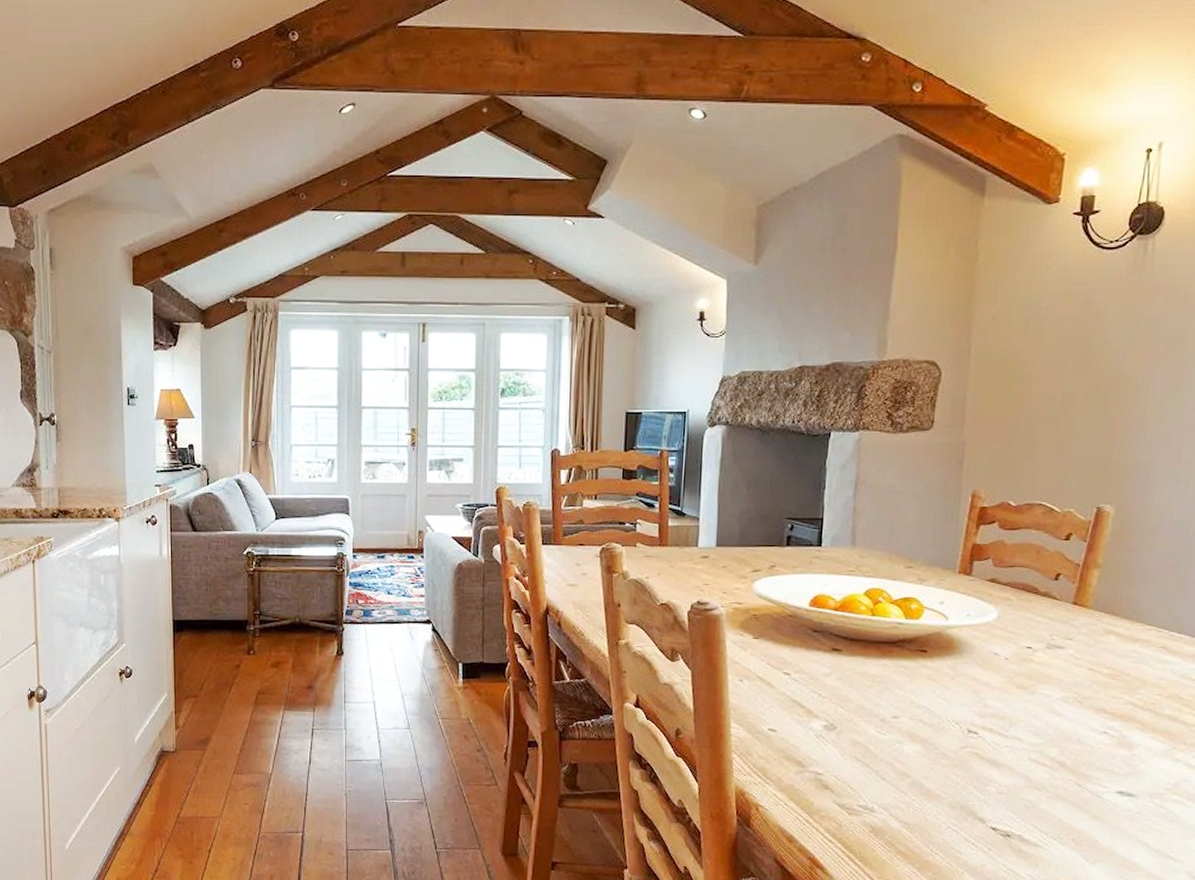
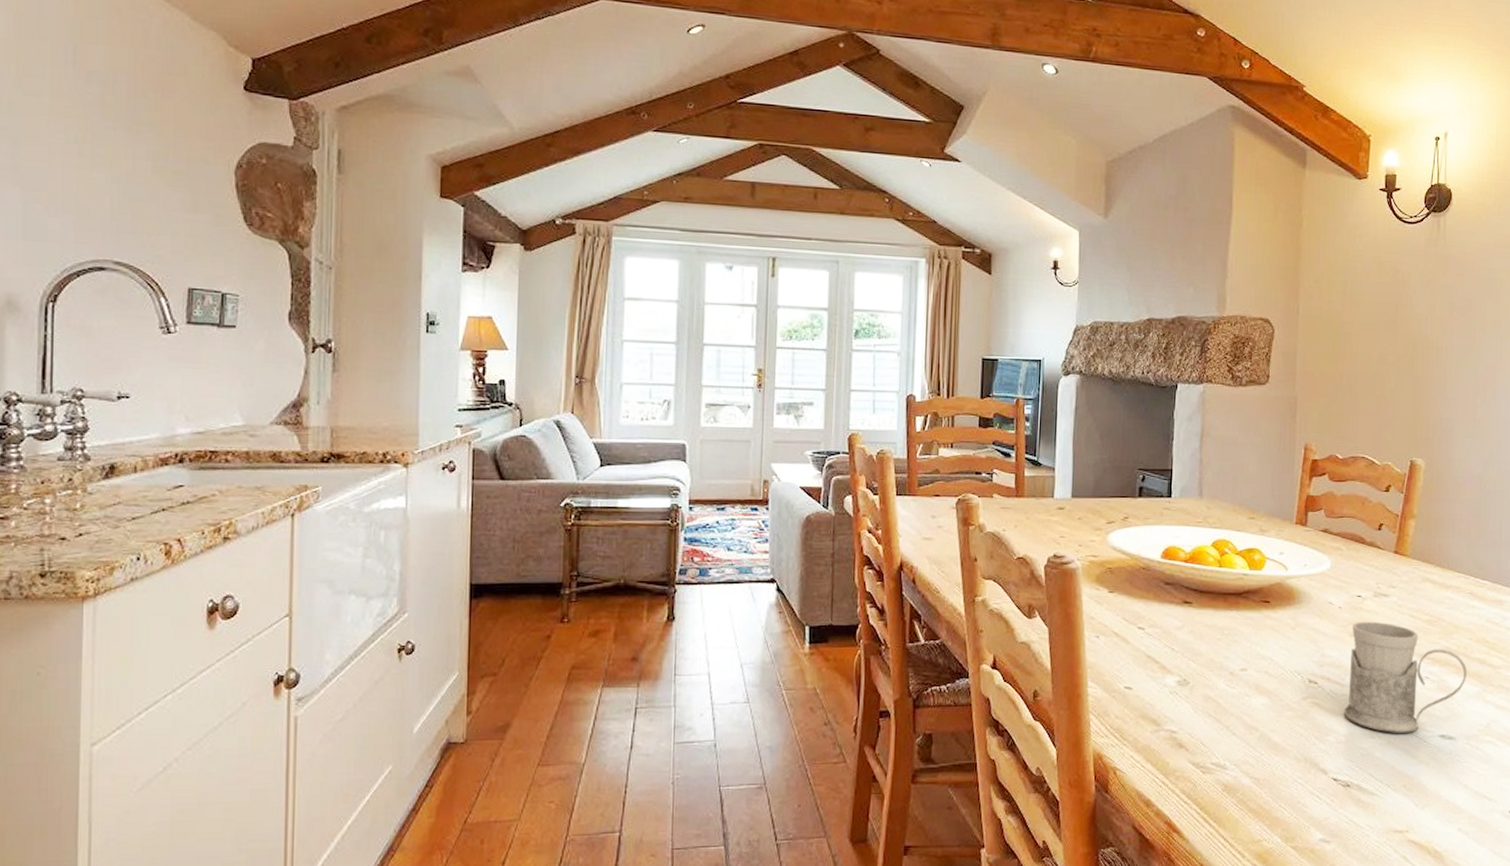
mug: none [1006,673,1154,787] -> present [1343,621,1467,733]

